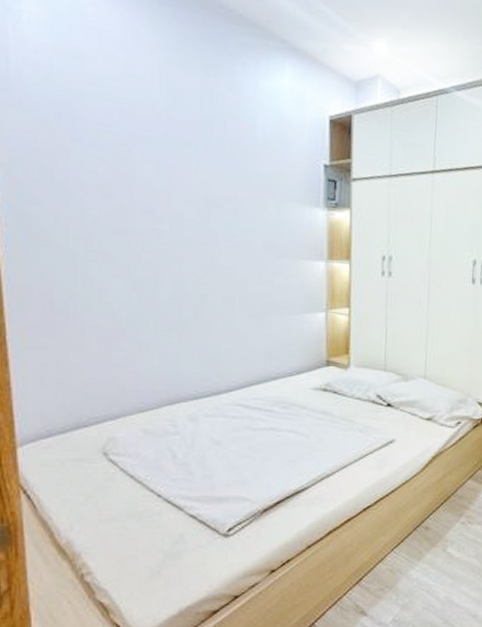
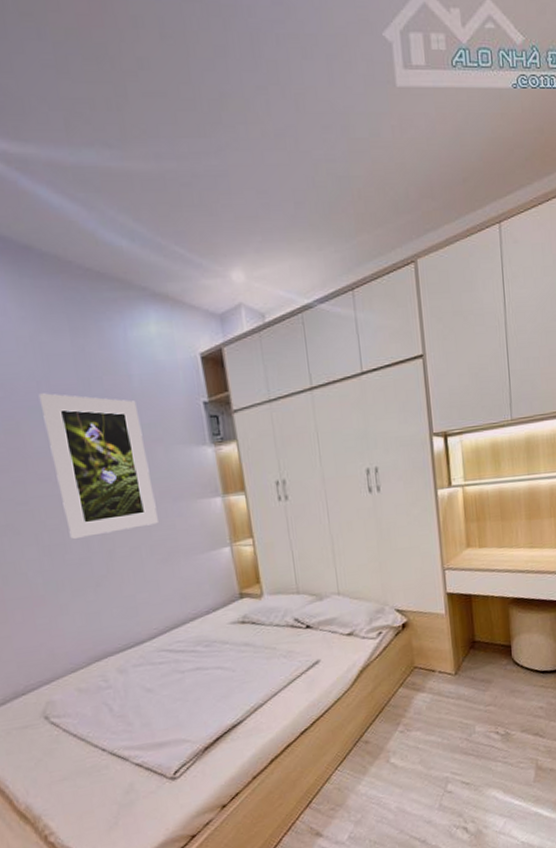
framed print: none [157,125,258,278] -> present [38,393,158,540]

